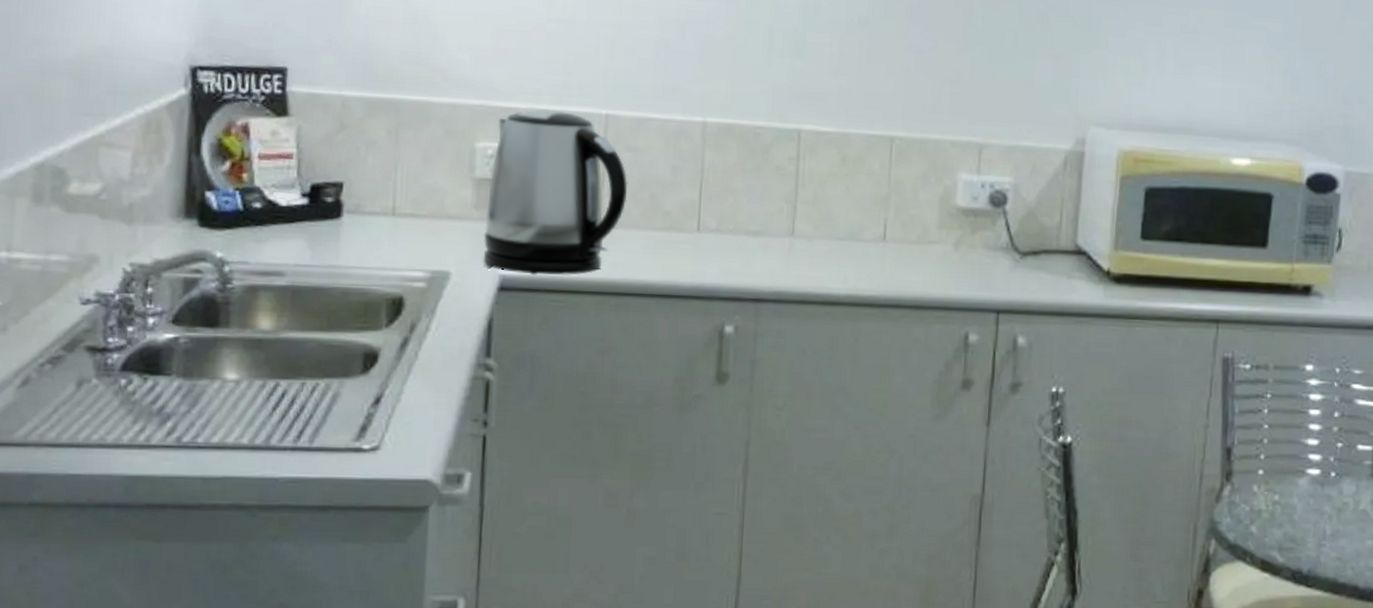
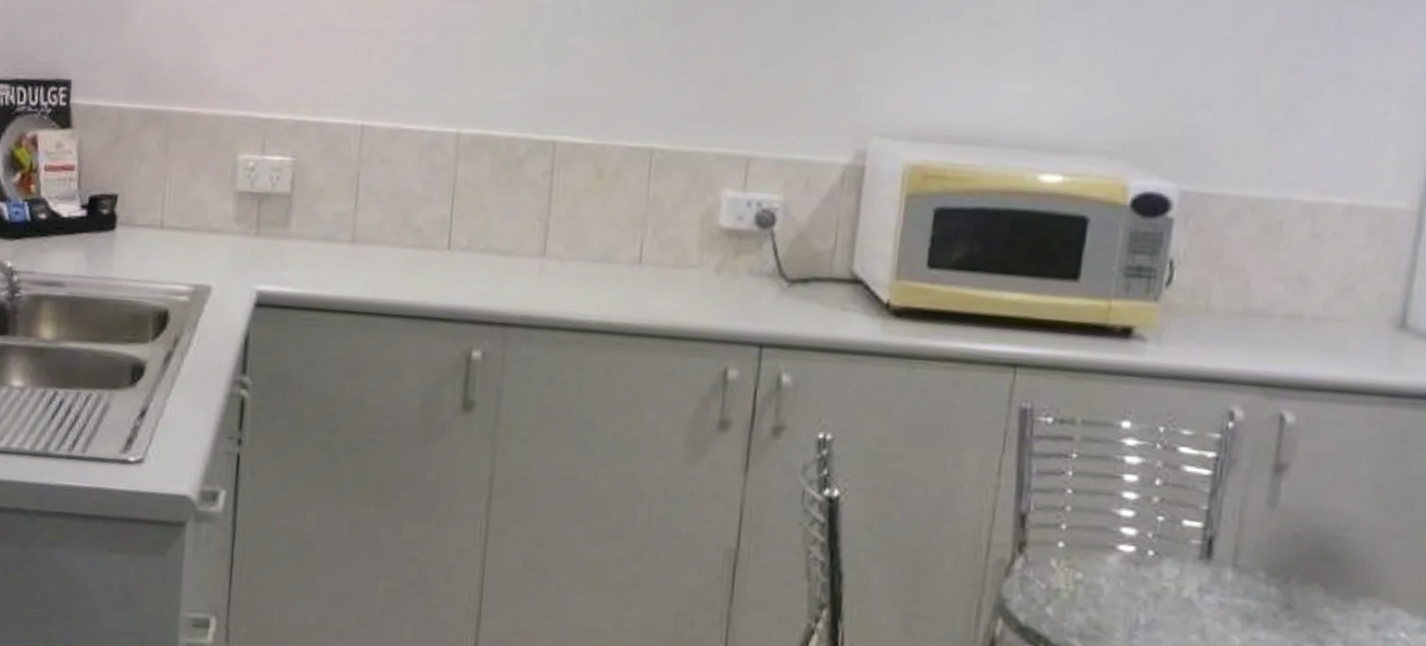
kettle: present [483,109,628,276] -> none [241,120,381,294]

